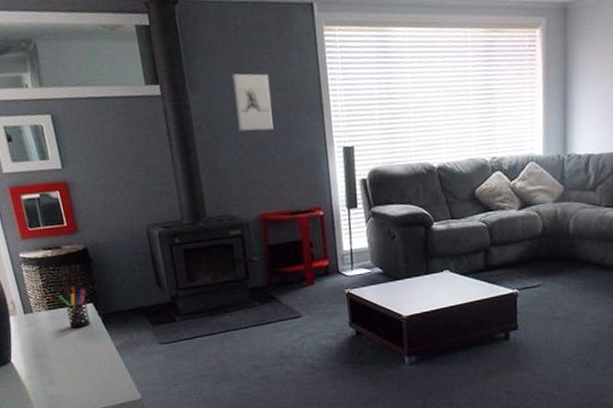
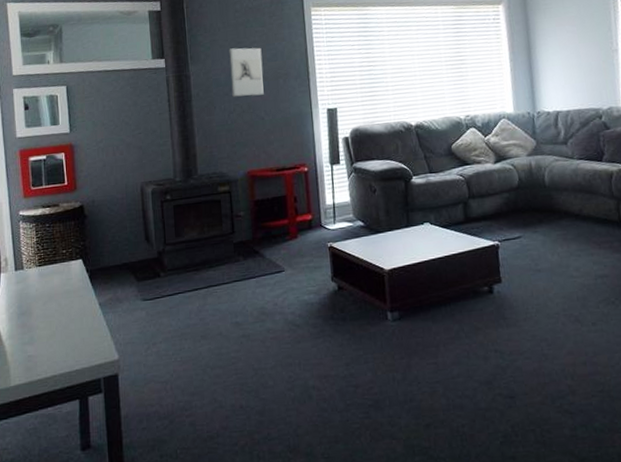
pen holder: present [58,286,91,328] -> none [50,242,78,284]

